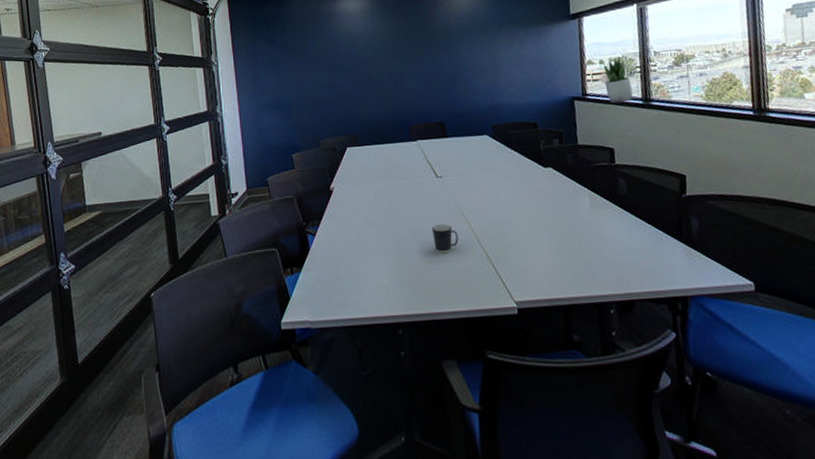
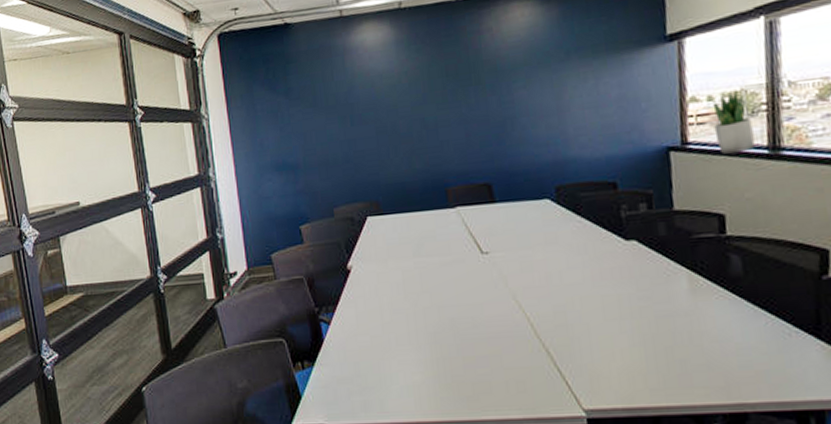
mug: present [431,224,459,254] -> none [475,312,510,348]

